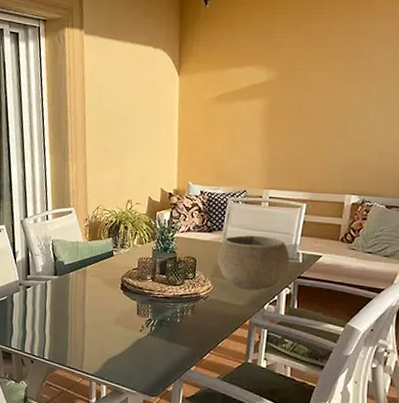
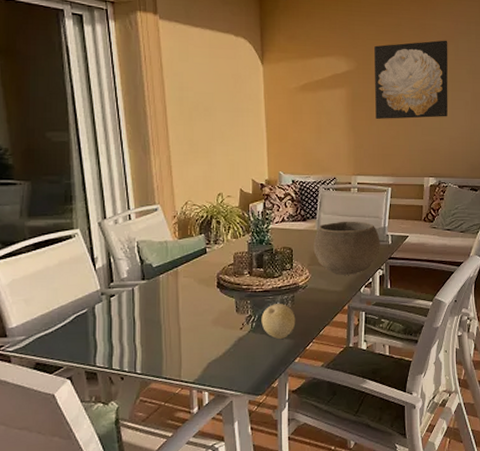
fruit: none [160,311,195,346] -> present [261,304,296,339]
wall art: none [294,45,386,132] -> present [374,40,448,119]

